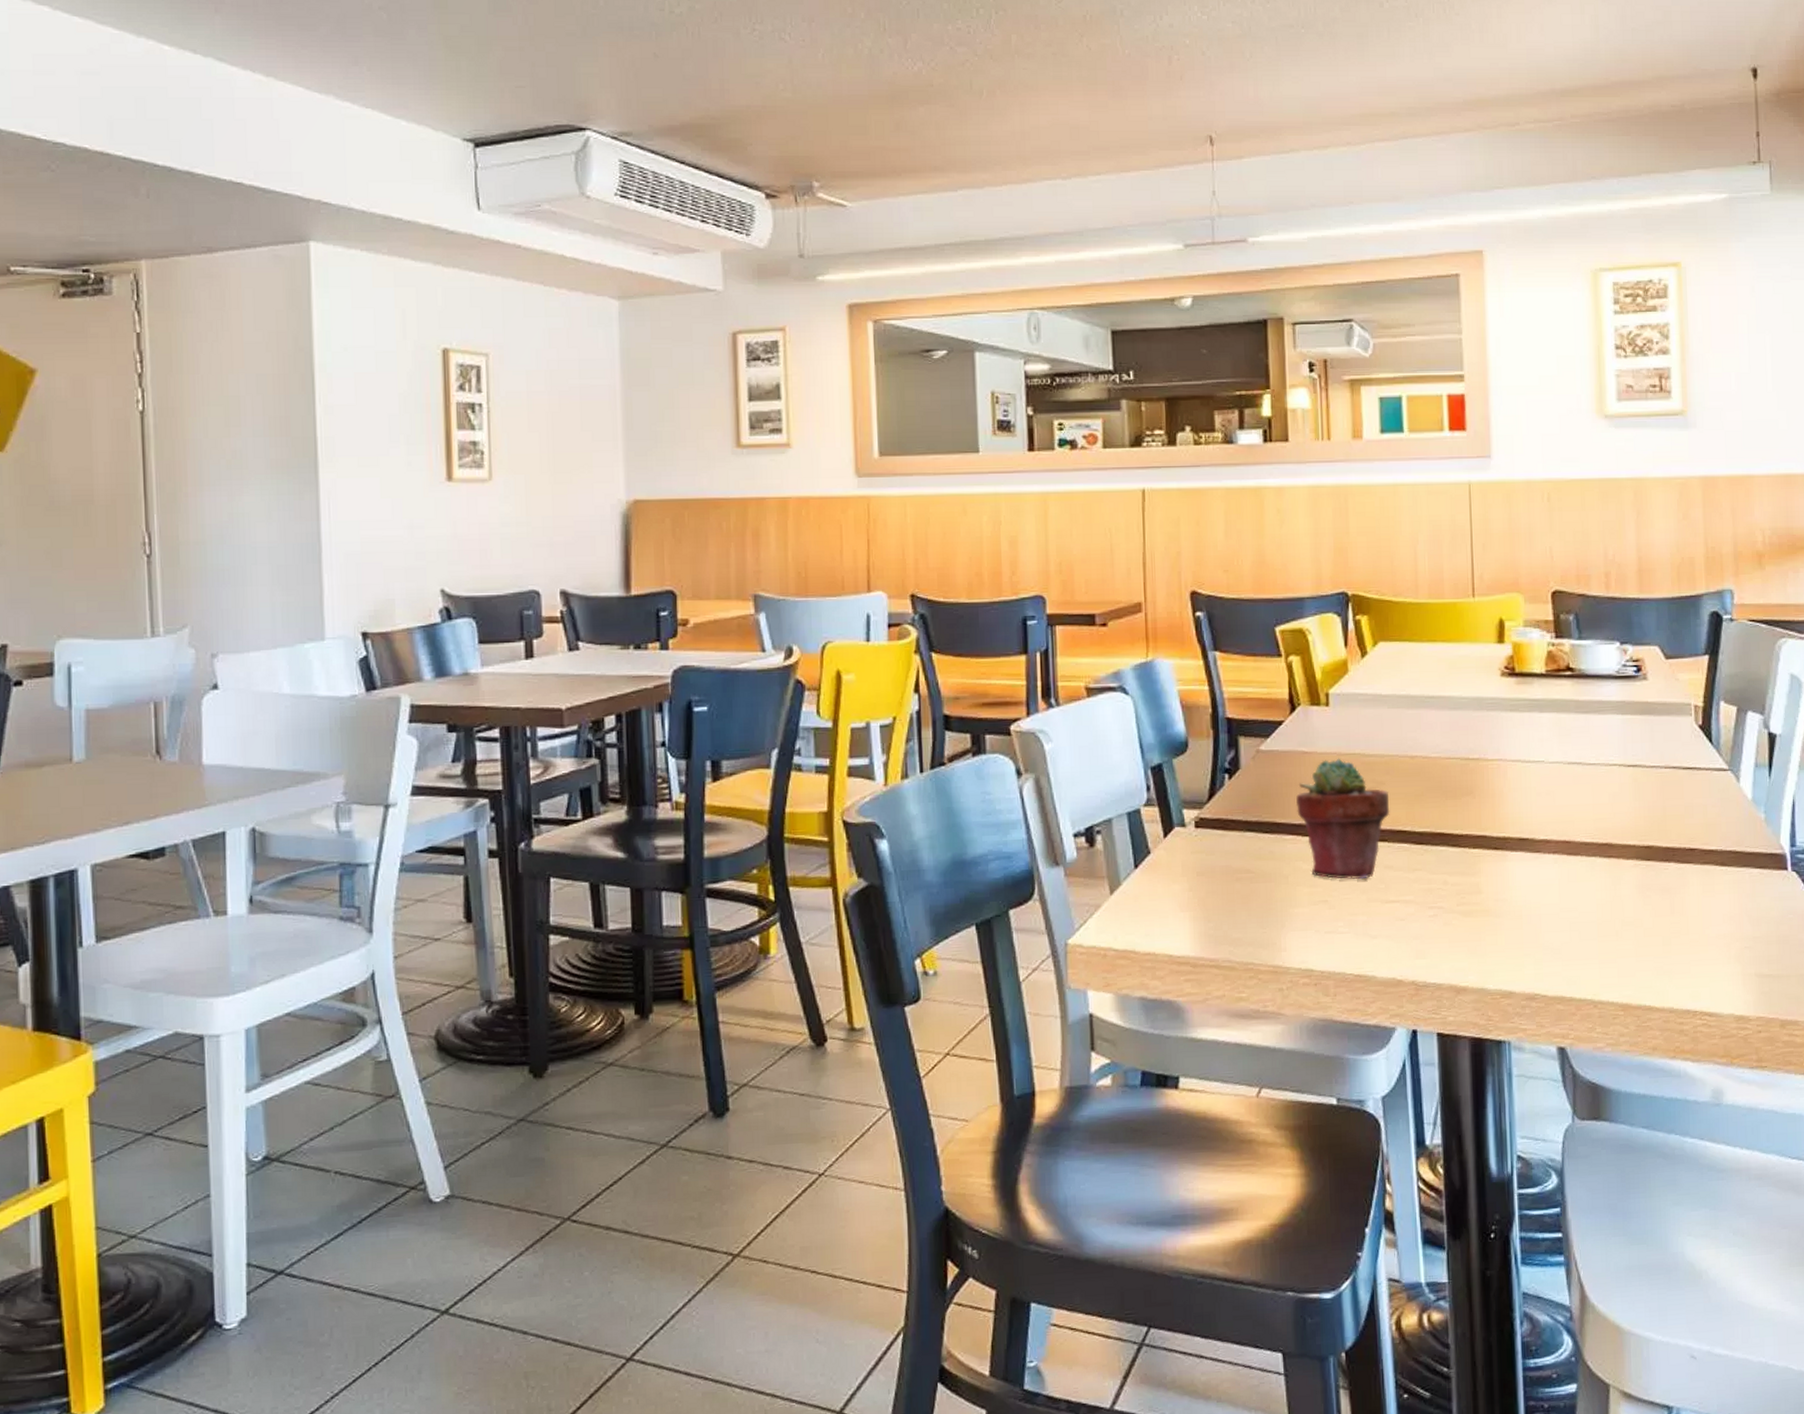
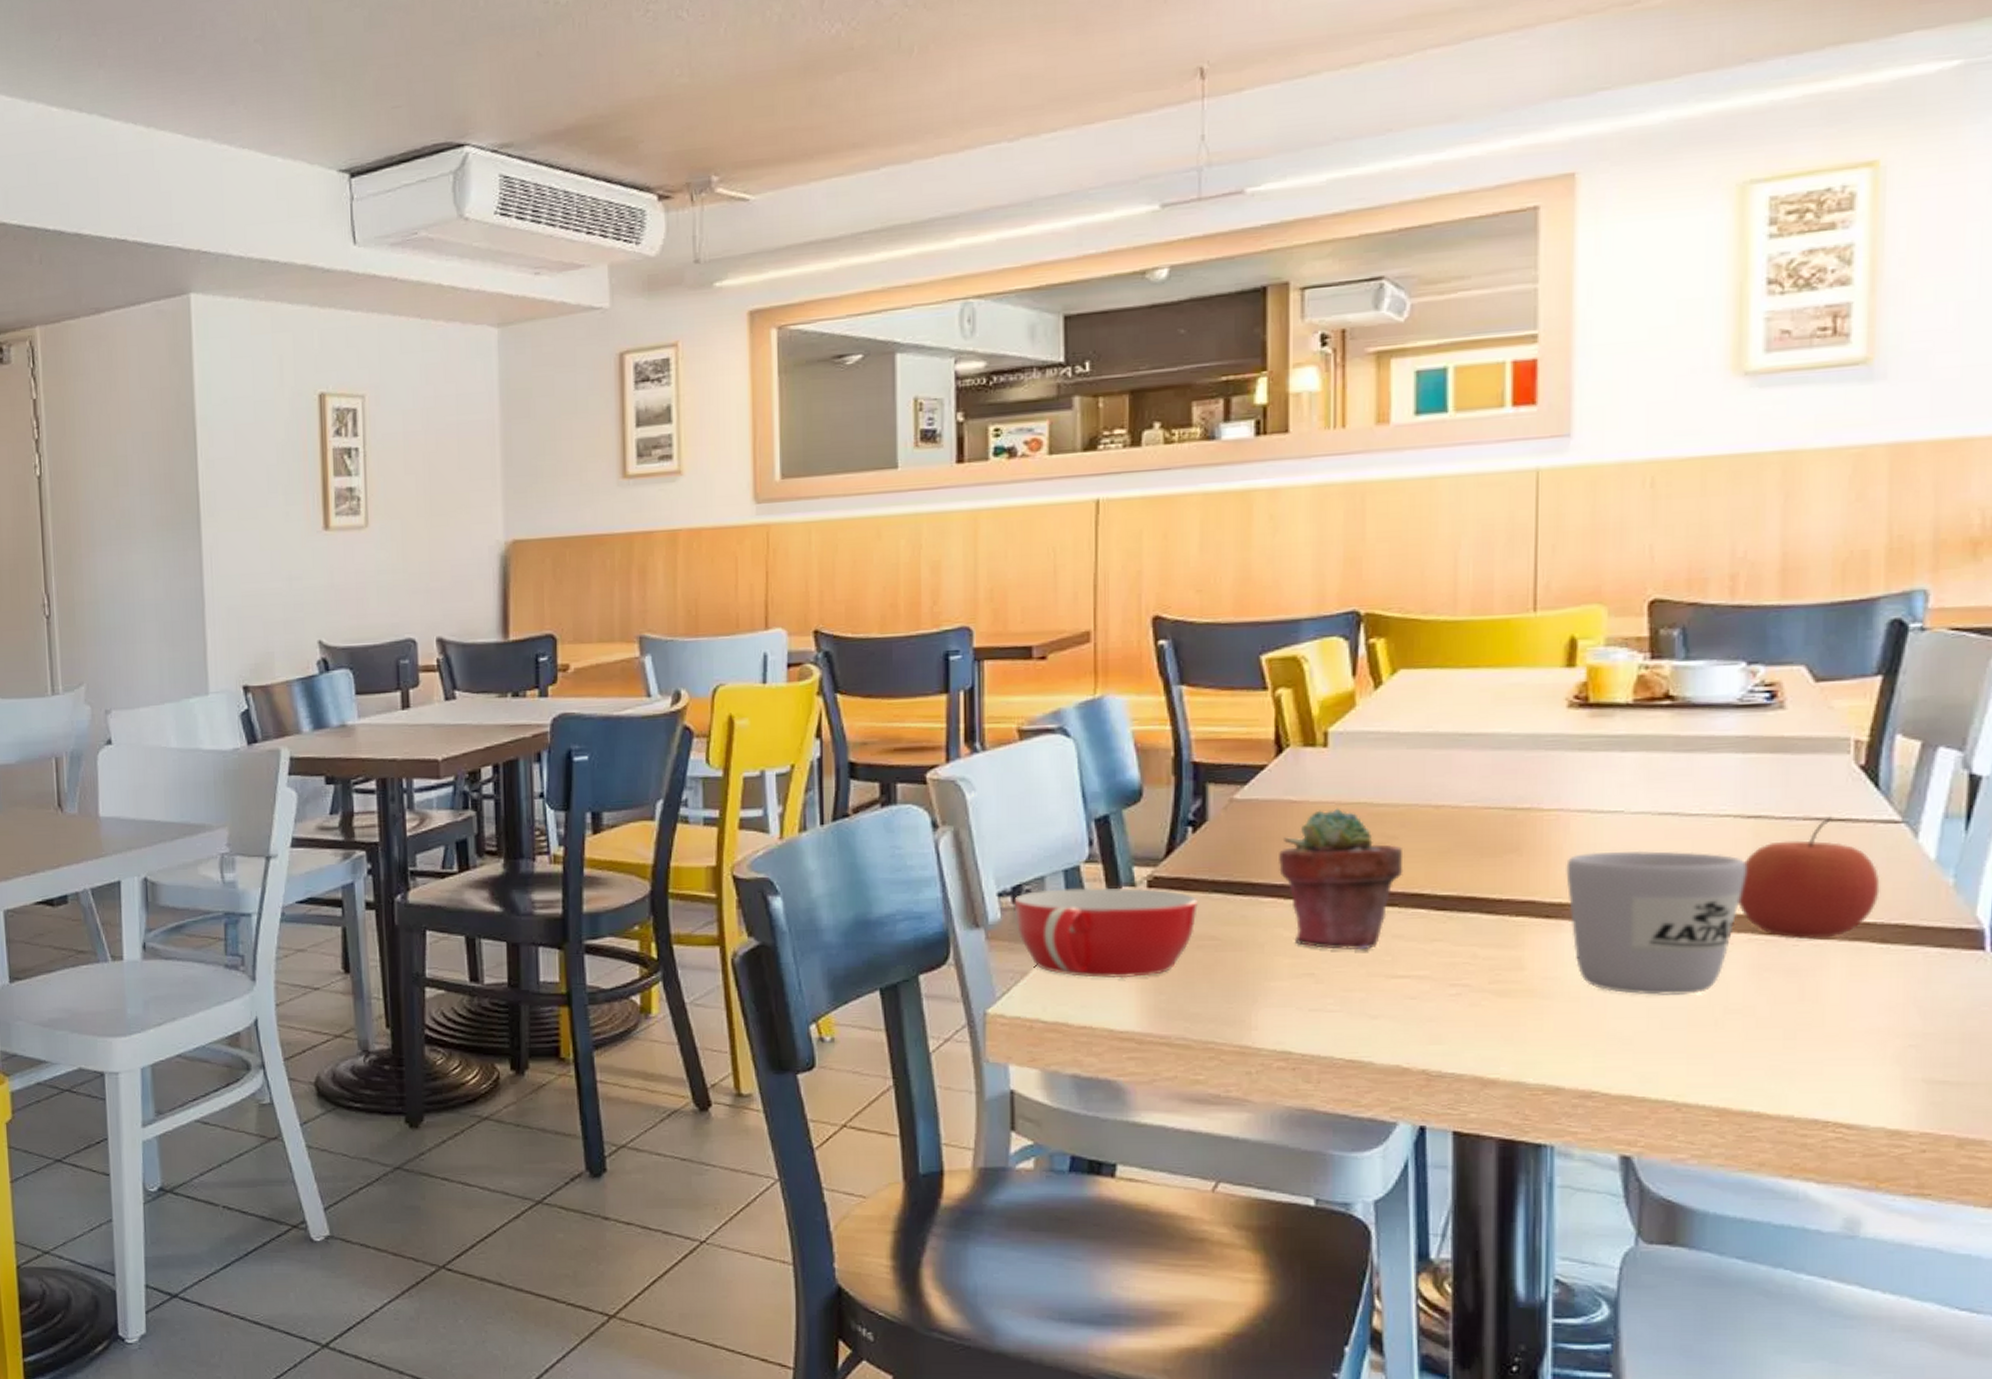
bowl: none [1087,827,1236,909] -> present [1014,887,1199,978]
coffee cup: none [1506,793,1630,912] -> present [1566,850,1746,995]
apple: none [1626,766,1718,864] -> present [1738,816,1880,939]

